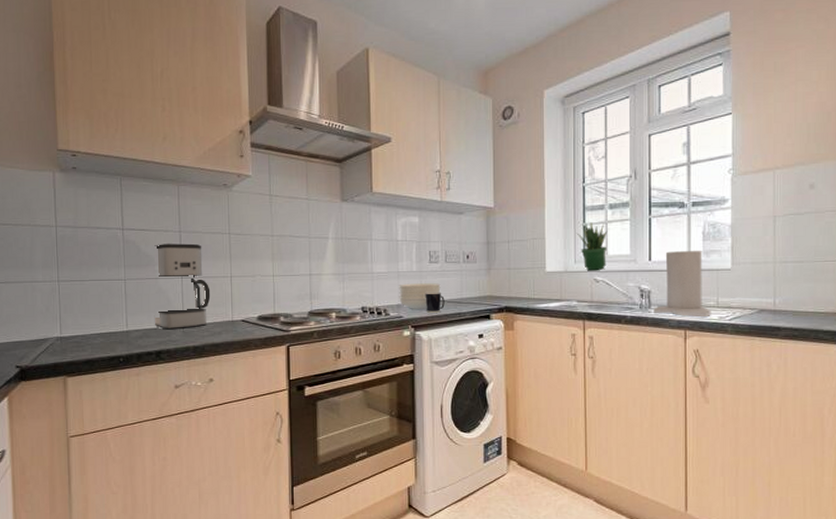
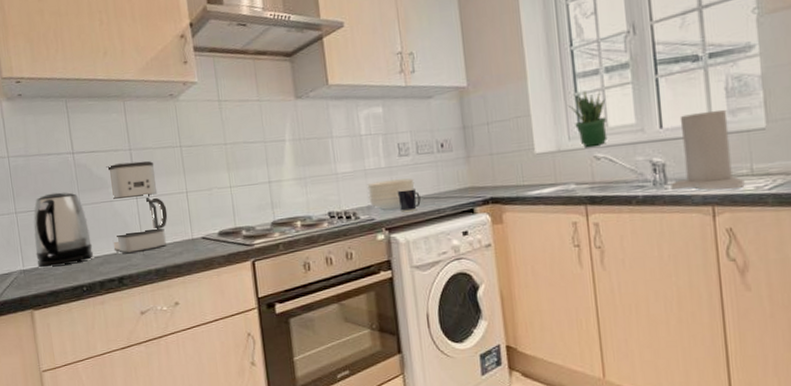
kettle: none [75,265,133,336] -> present [33,192,93,268]

